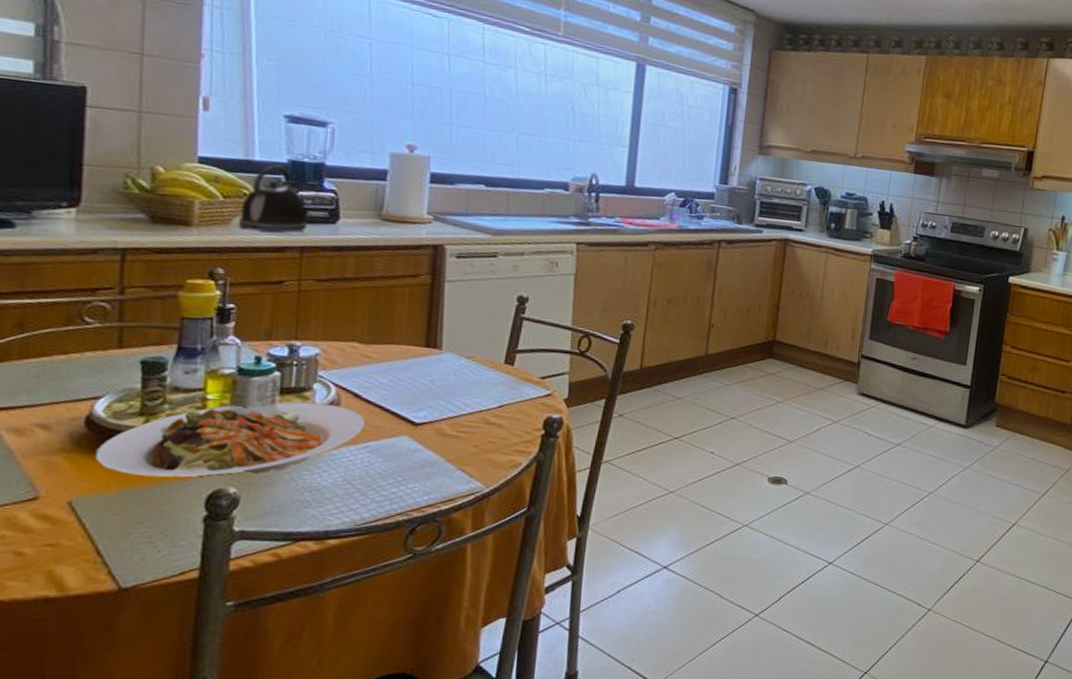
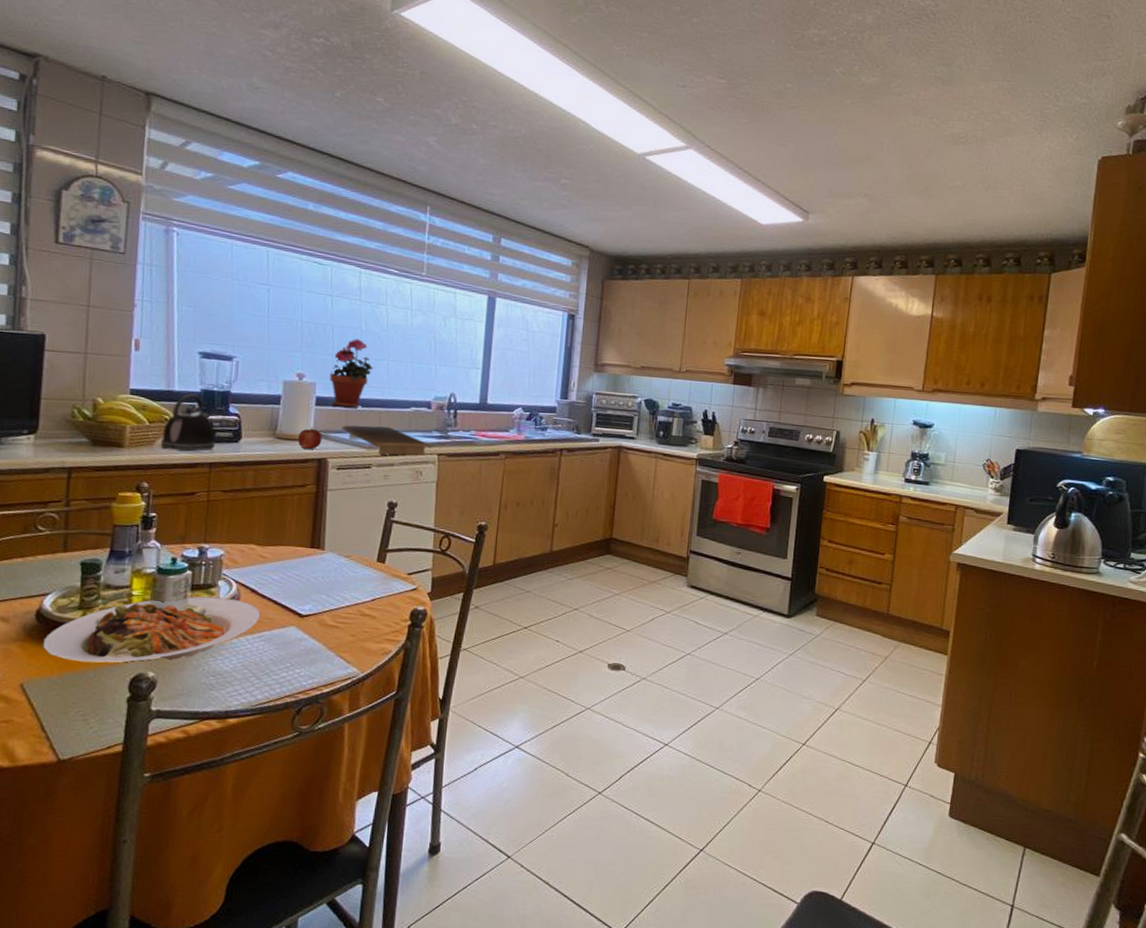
fruit: none [408,208,439,234] -> present [297,427,322,449]
potted plant: none [447,106,500,188] -> present [330,339,374,408]
cutting board: none [461,207,570,244] -> present [341,425,432,456]

